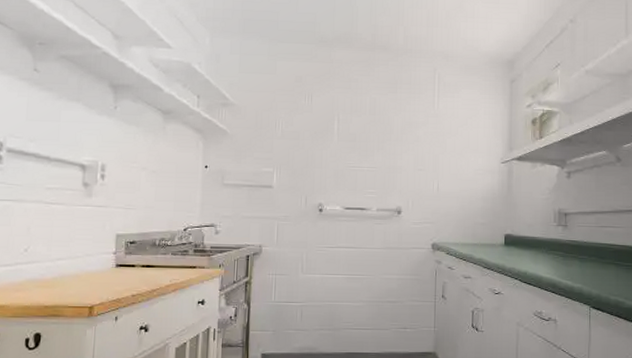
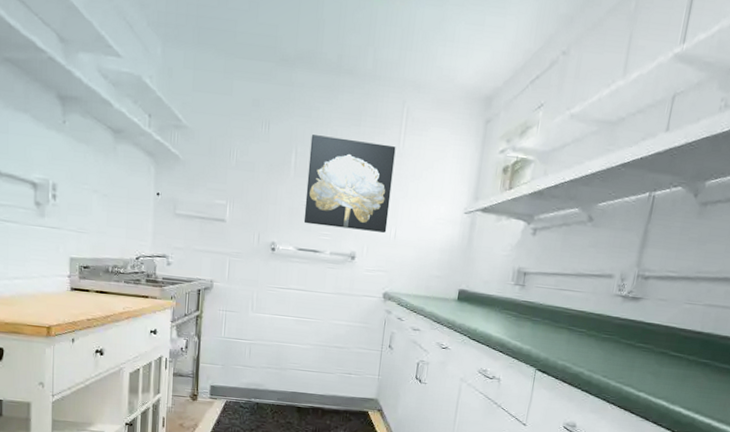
wall art: none [349,103,431,186] -> present [303,134,396,233]

